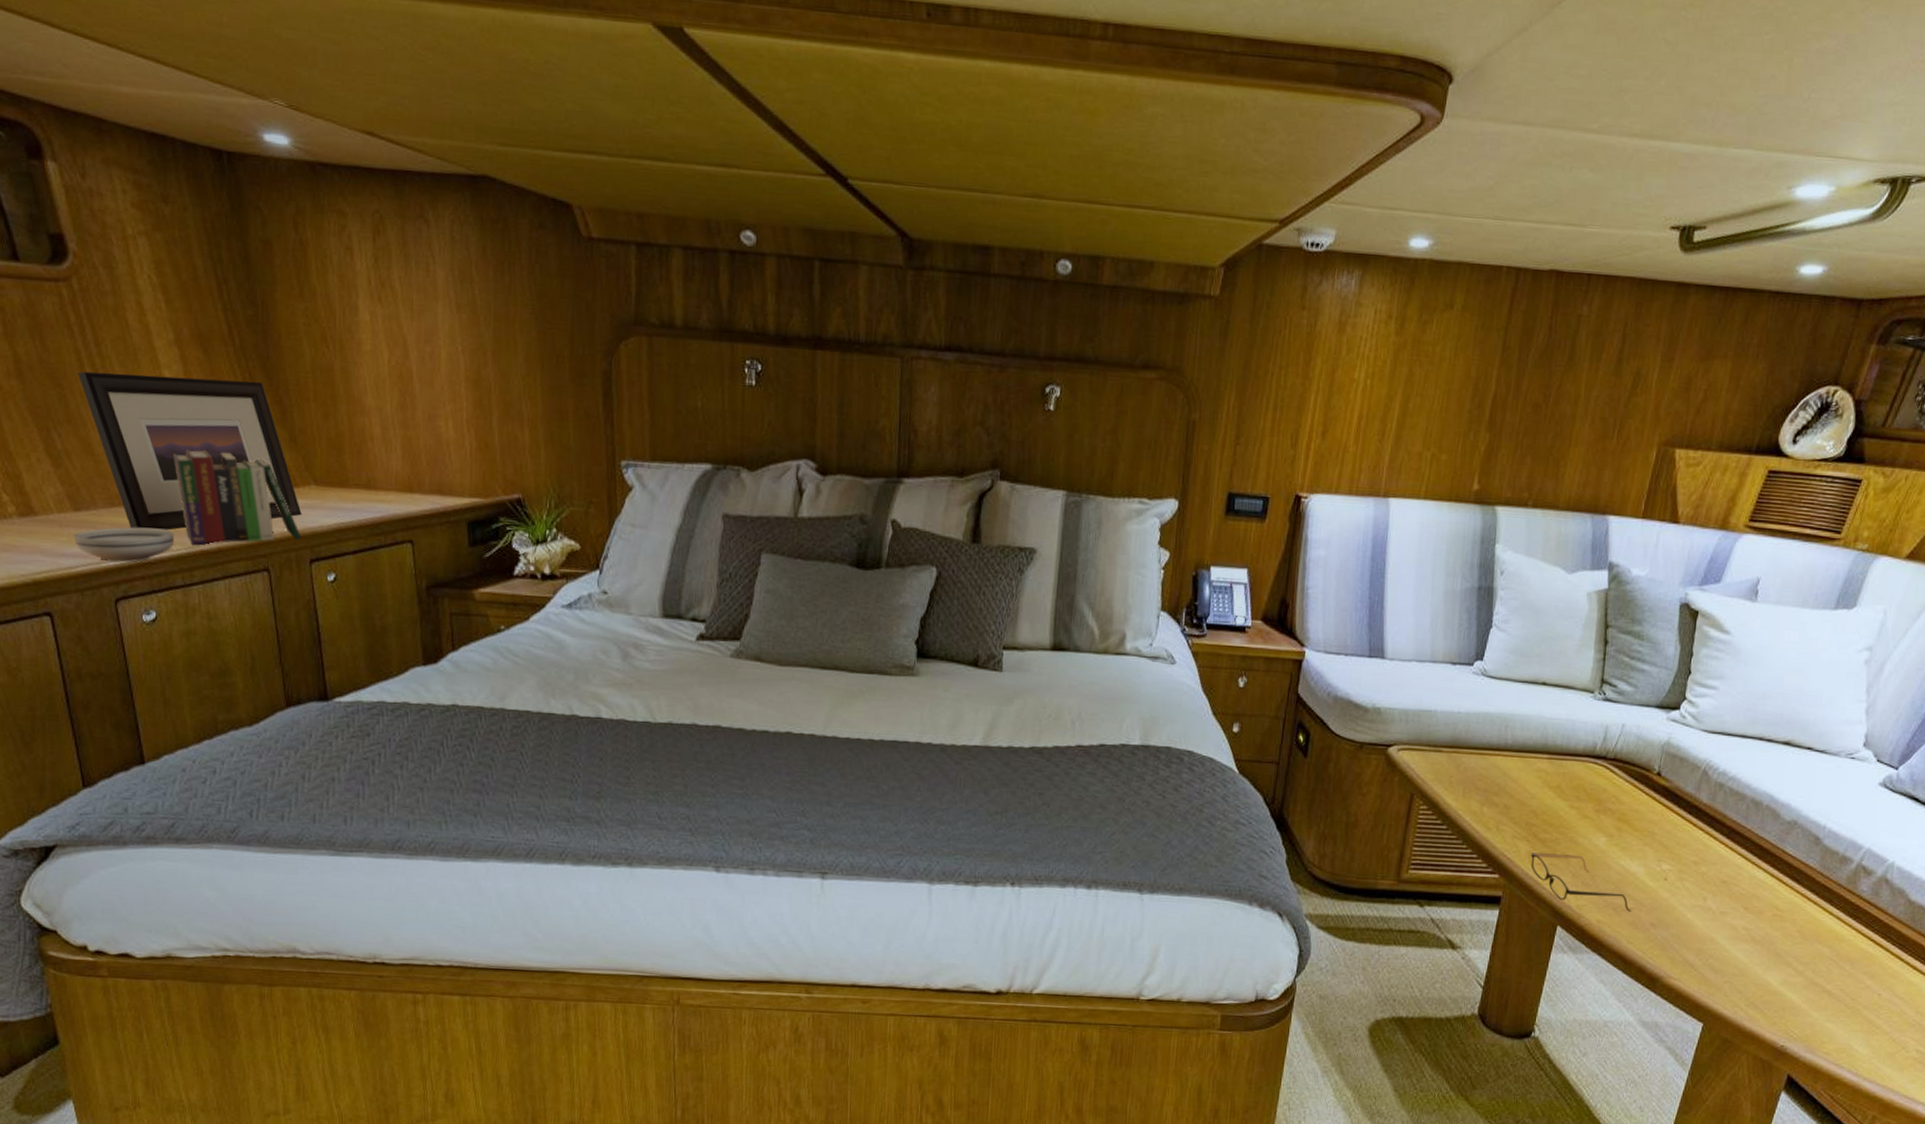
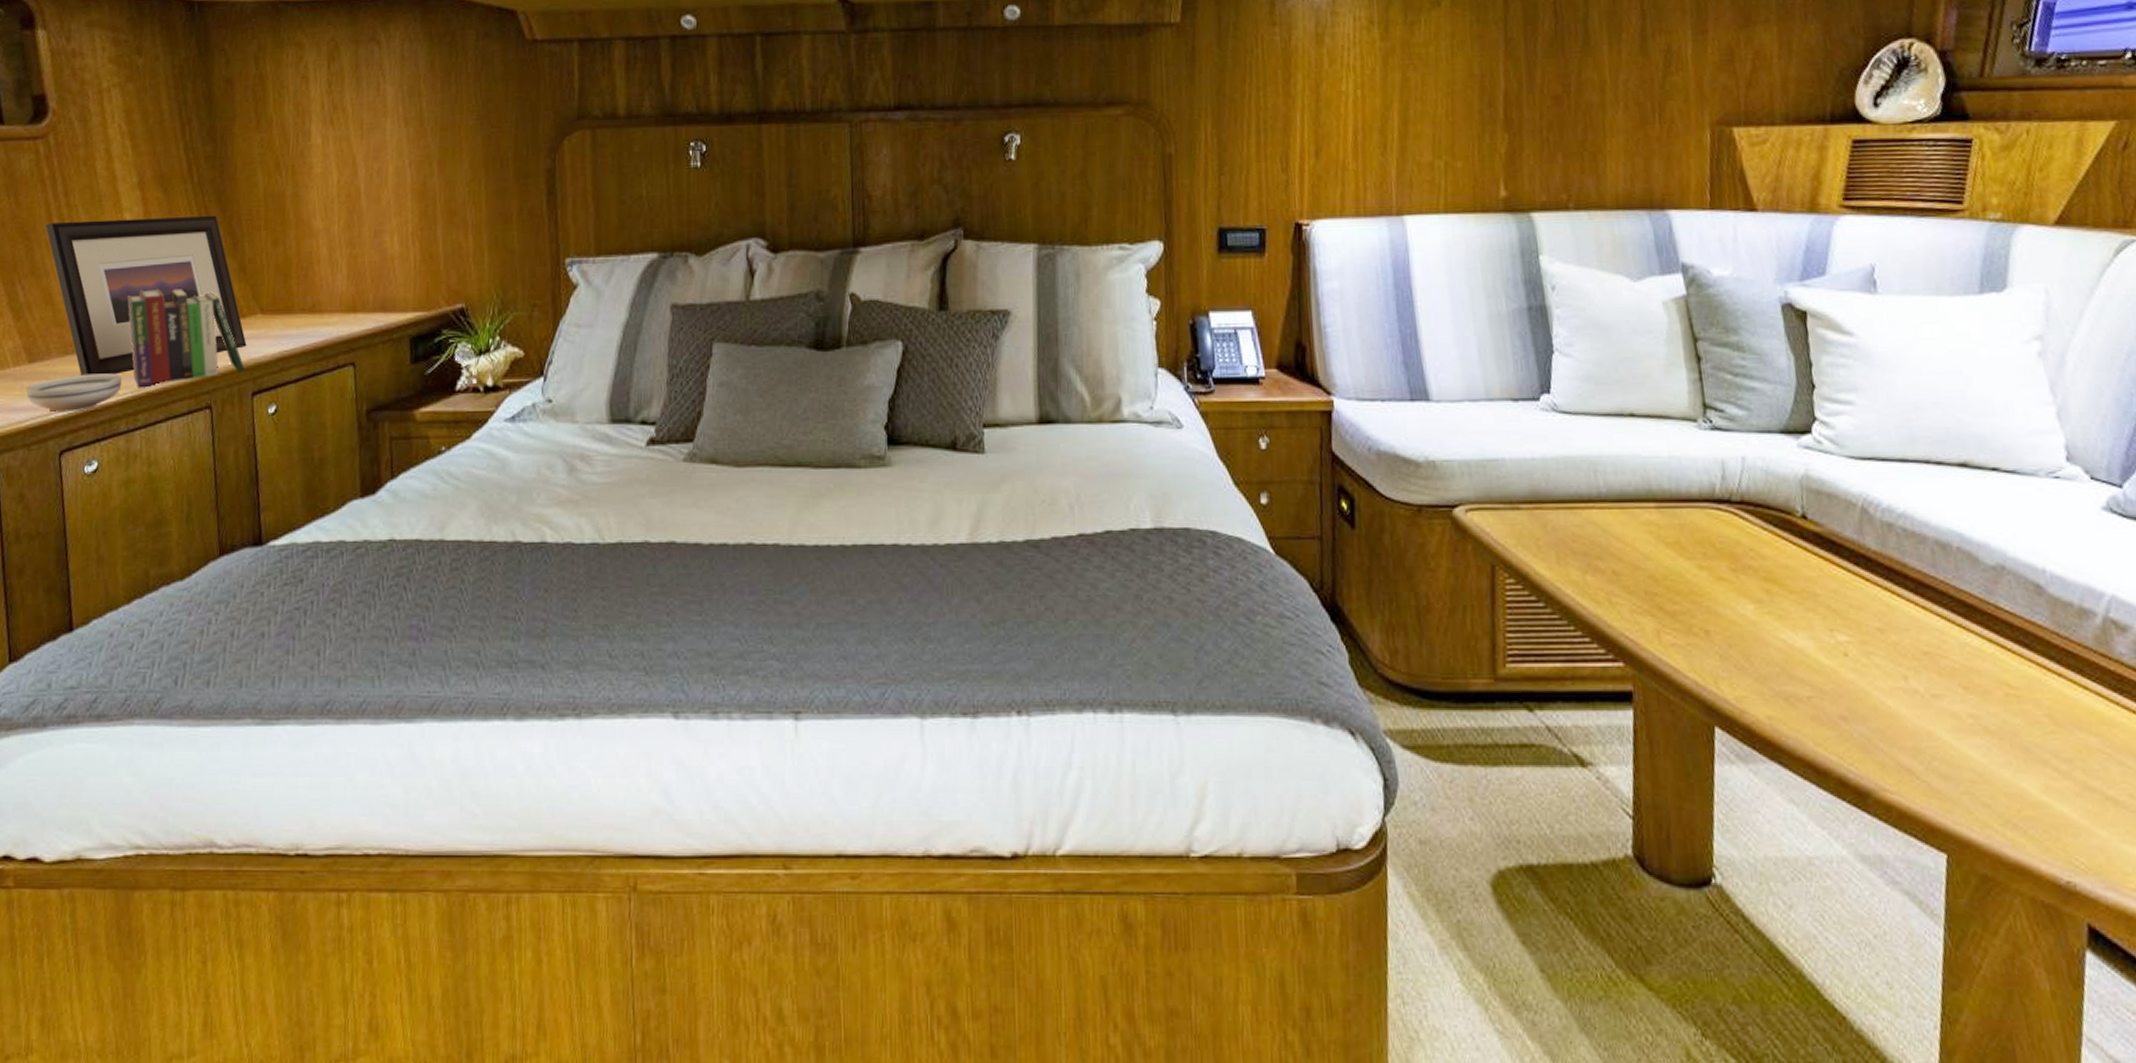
eyeglasses: present [1530,852,1632,912] -> none [1659,630,1811,702]

